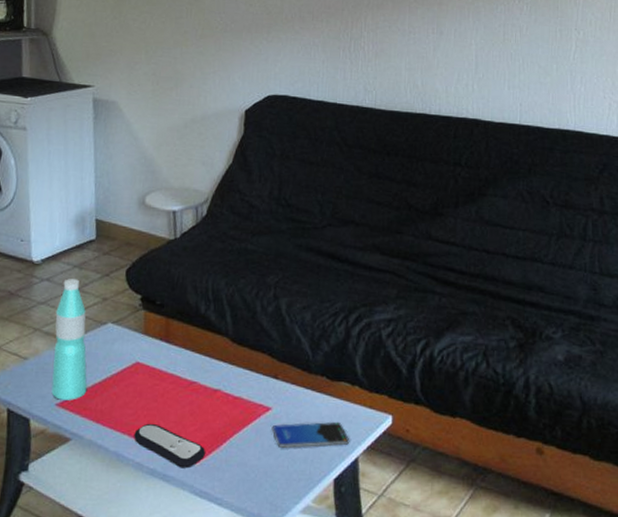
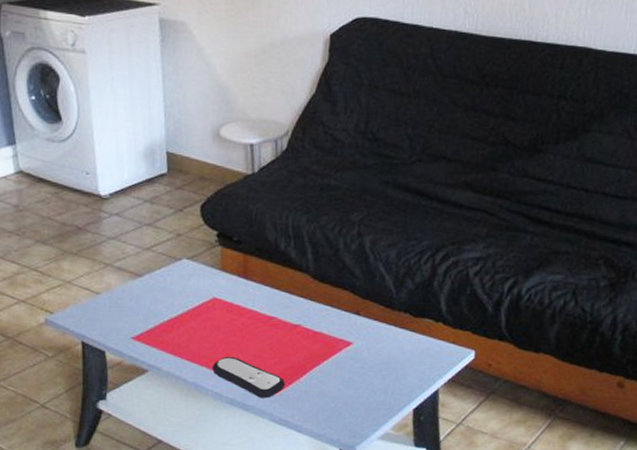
water bottle: present [51,279,87,400] -> none [126,214,163,334]
smartphone: present [271,422,350,448] -> none [352,356,431,380]

